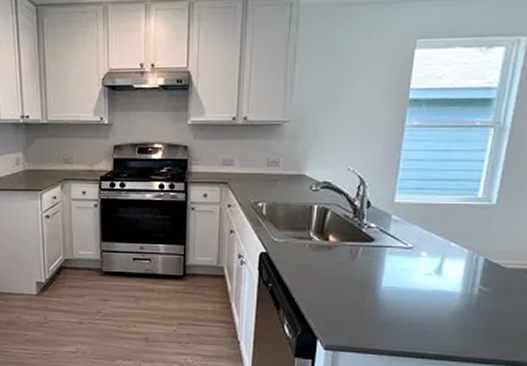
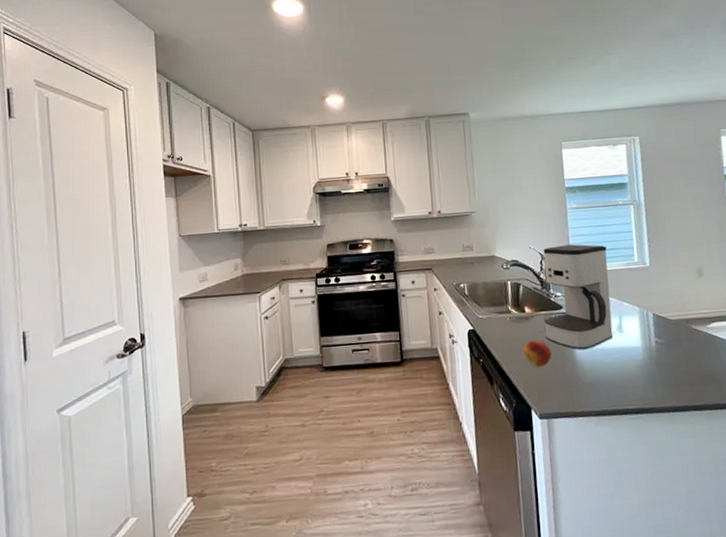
fruit: none [318,271,351,299] -> present [522,339,552,367]
coffee maker: none [347,170,446,288] -> present [543,244,614,350]

